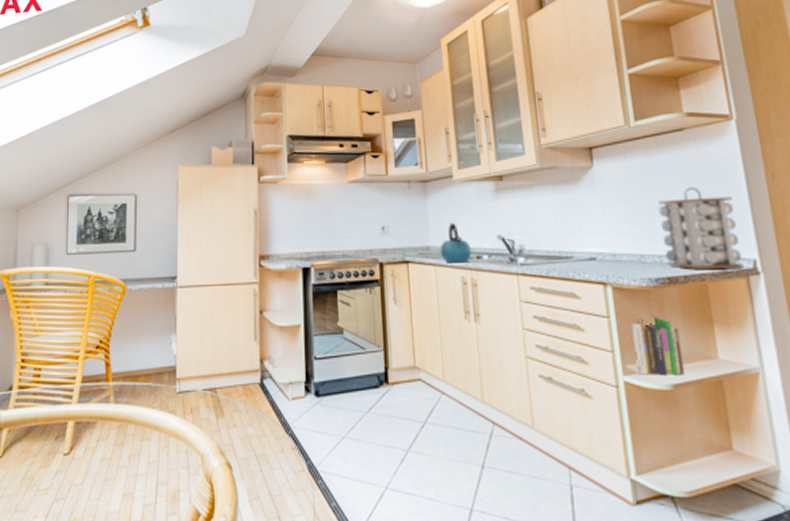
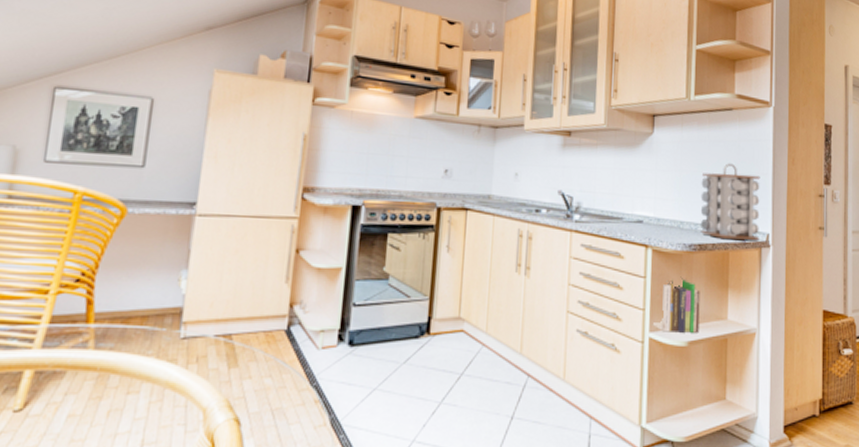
kettle: present [439,222,472,263] -> none [500,173,532,215]

